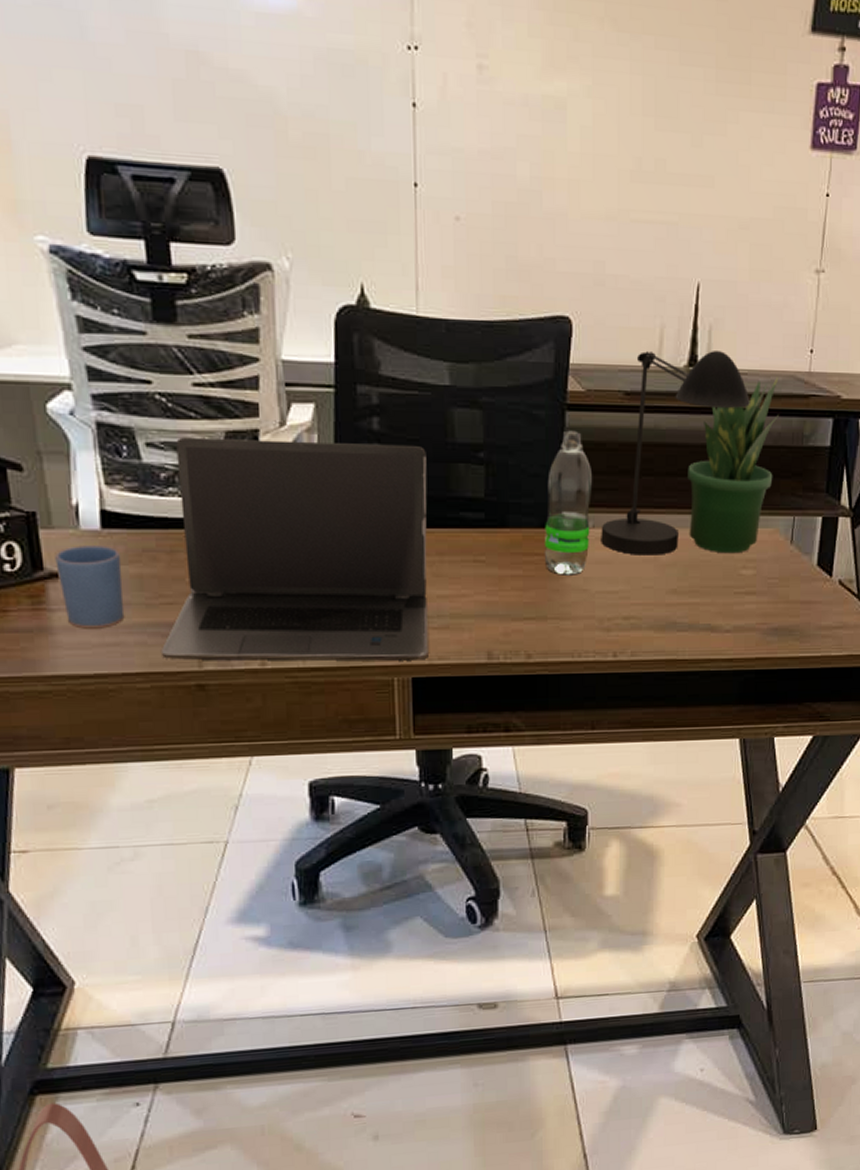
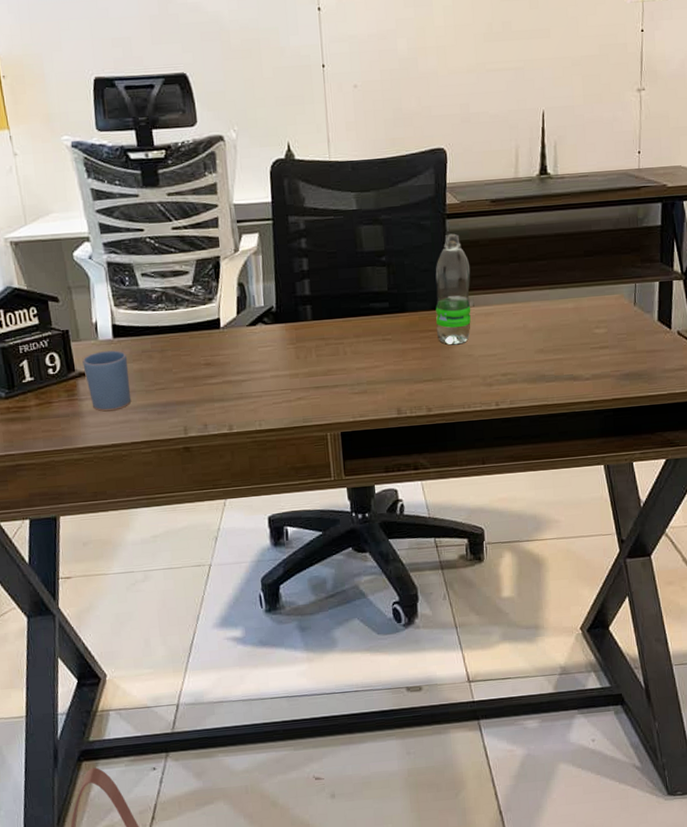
laptop computer: present [160,437,429,661] -> none [157,257,352,430]
desk lamp: present [601,349,750,555] -> none [479,160,592,325]
planter: present [687,377,779,554] -> none [545,175,616,318]

